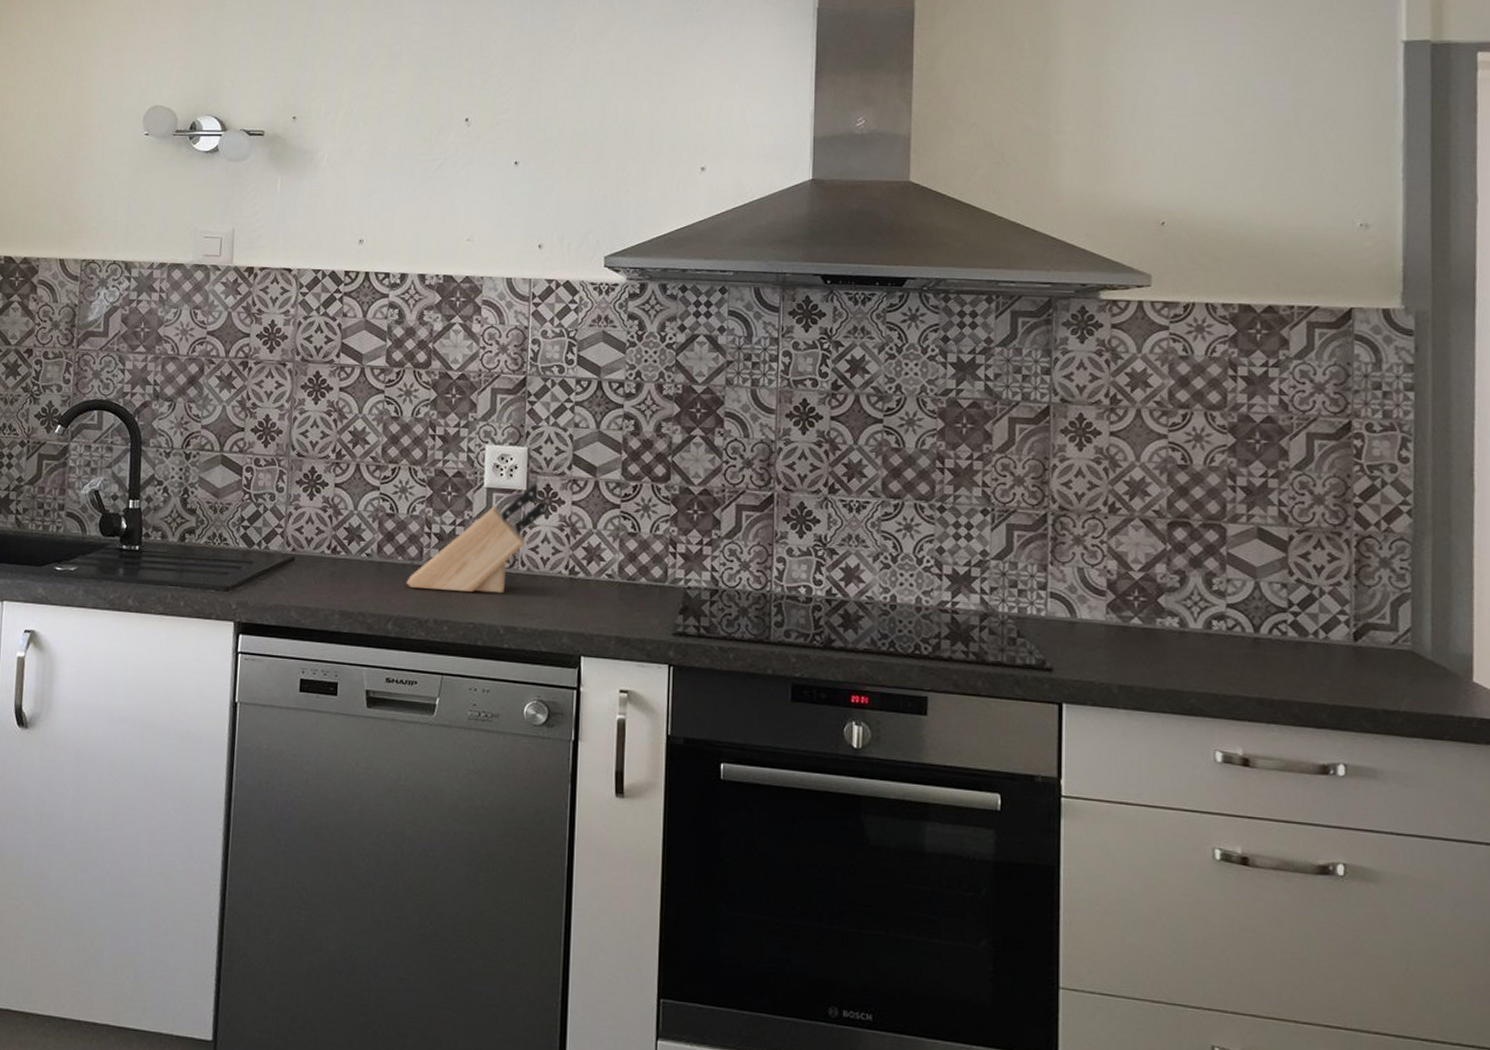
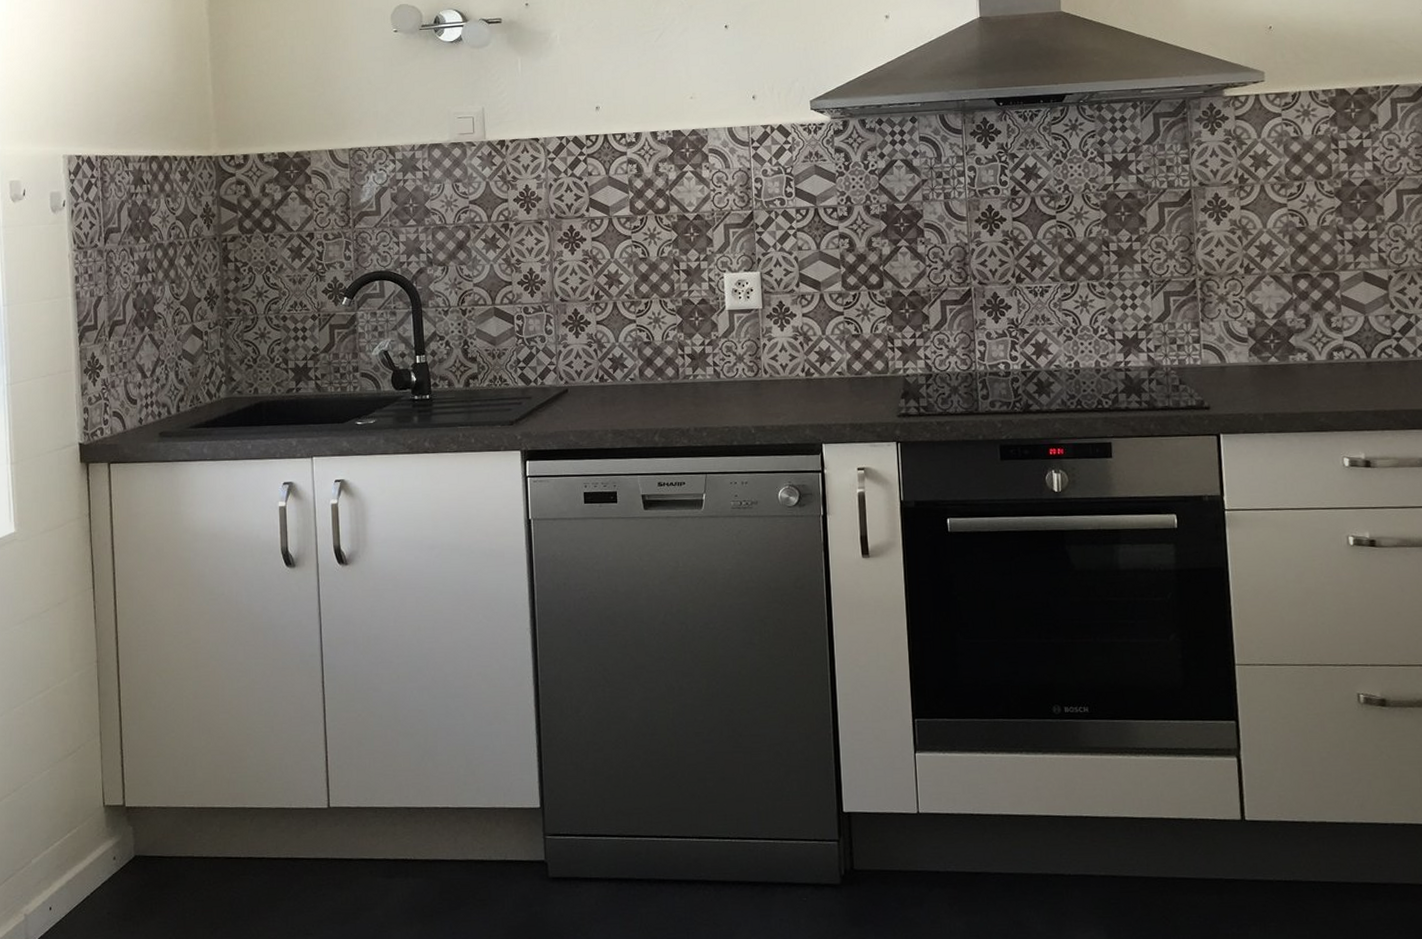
knife block: present [406,483,547,594] -> none [667,302,781,404]

